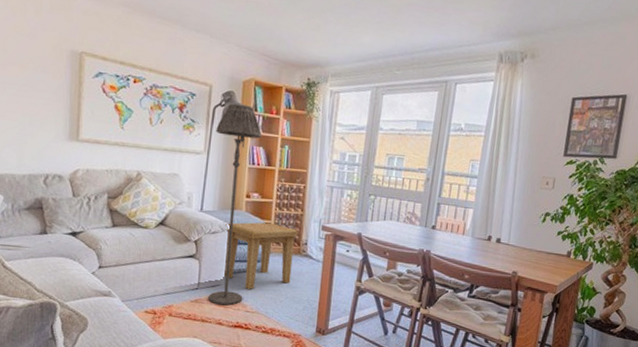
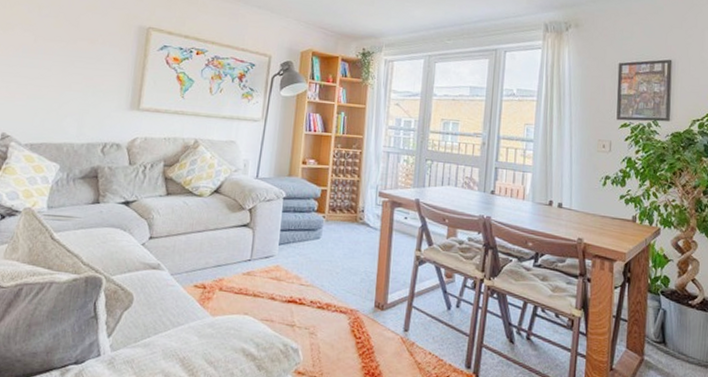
floor lamp: present [208,103,262,306] -> none [261,72,319,278]
side table: present [224,222,298,289] -> none [278,189,355,260]

